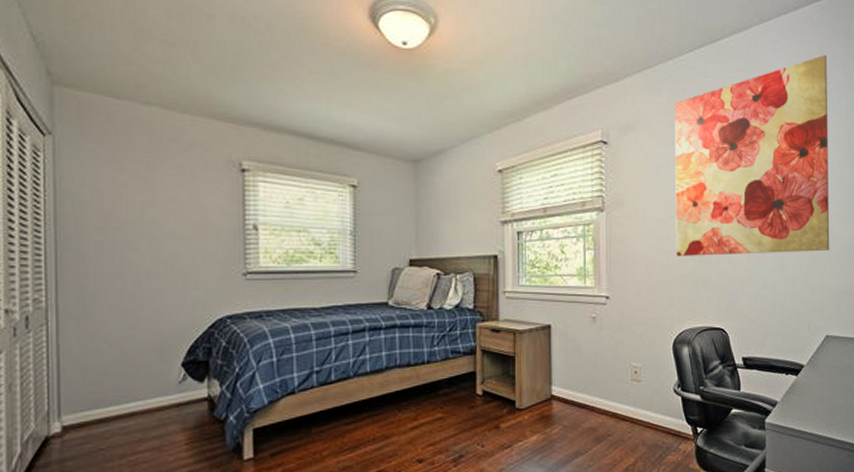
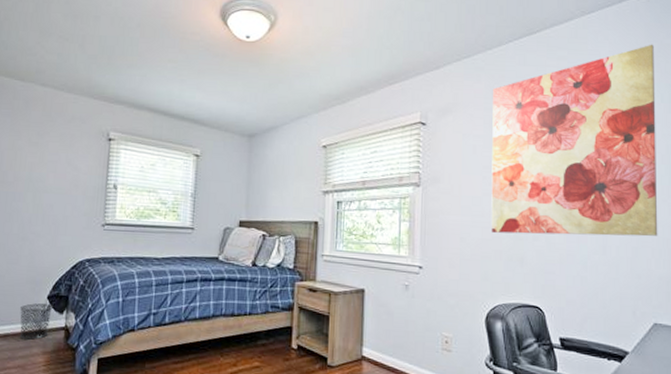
waste bin: none [148,372,189,418] -> present [20,303,52,341]

